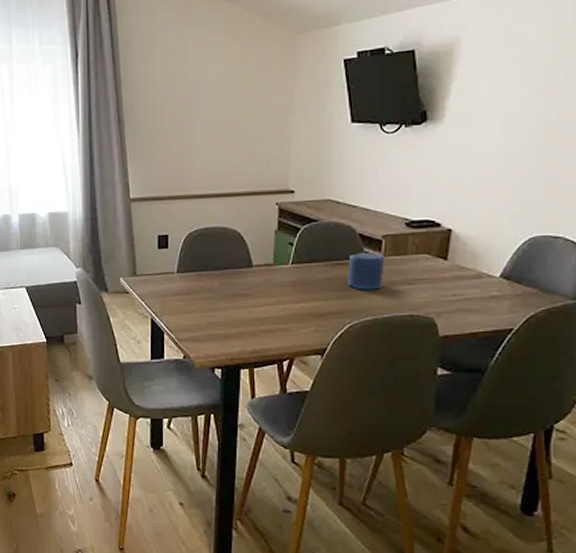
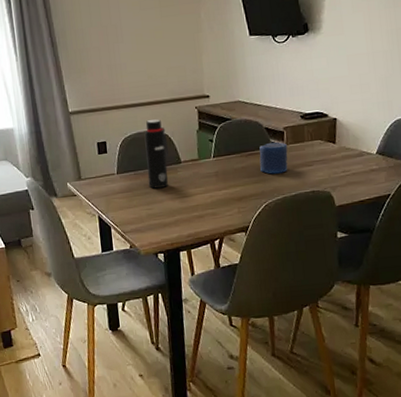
water bottle: none [212,214,238,294] -> present [144,119,169,189]

